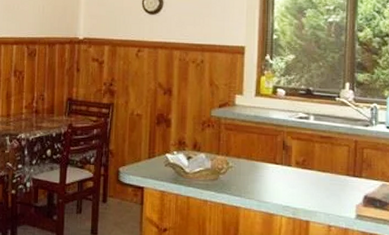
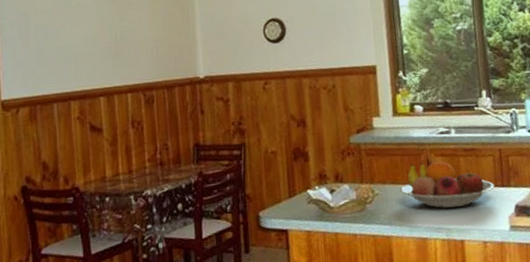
fruit bowl: none [254,144,346,190] -> present [400,161,495,209]

